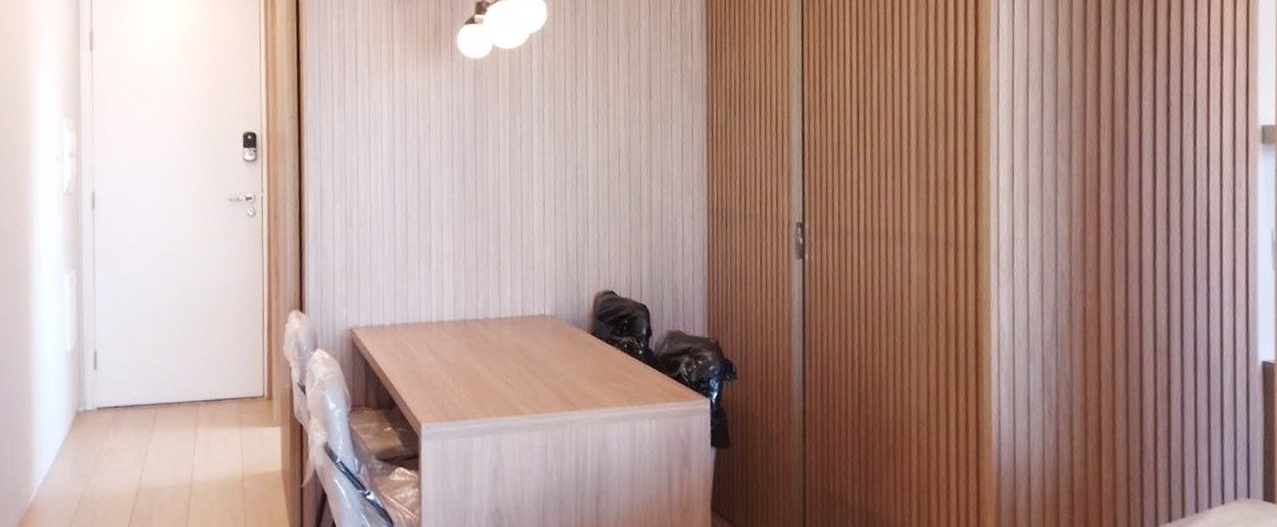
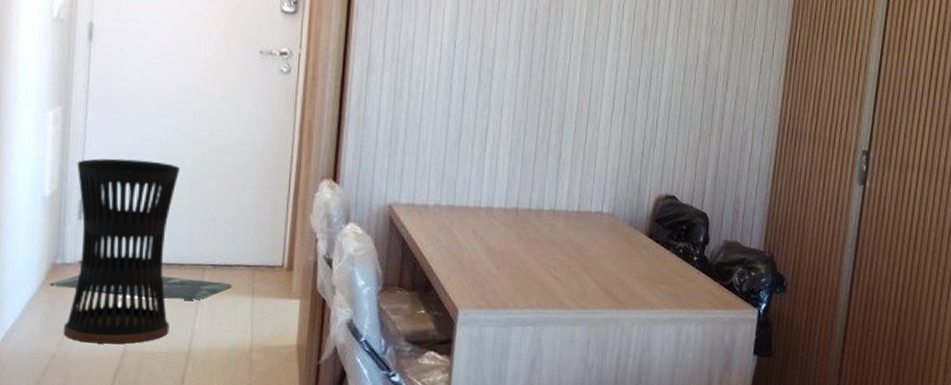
doormat: none [76,414,222,436] -> present [51,275,232,300]
umbrella stand: none [88,310,174,482] -> present [63,158,179,344]

